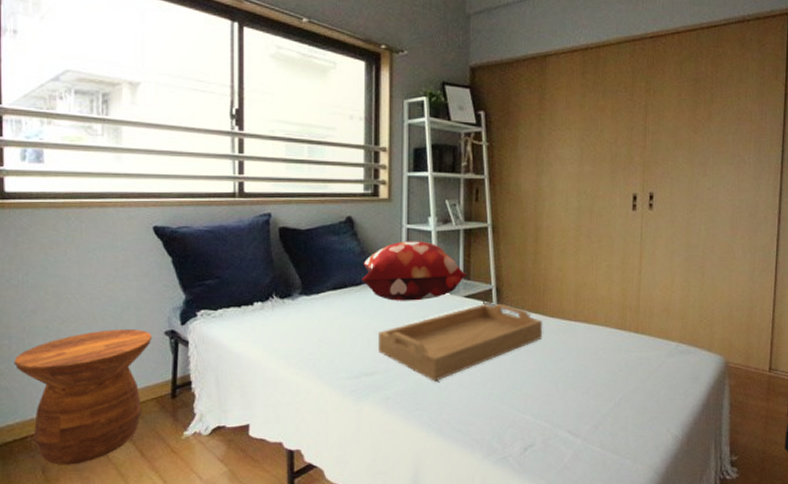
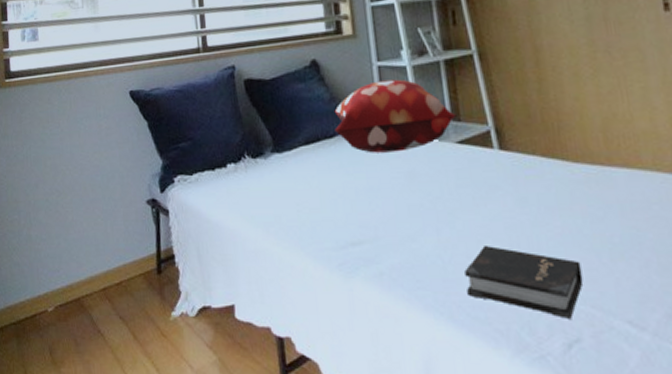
side table: present [14,330,153,465] -> none [23,199,136,346]
serving tray: present [377,303,543,382] -> none [360,147,568,252]
hardback book: none [456,377,543,430] -> present [464,246,584,319]

